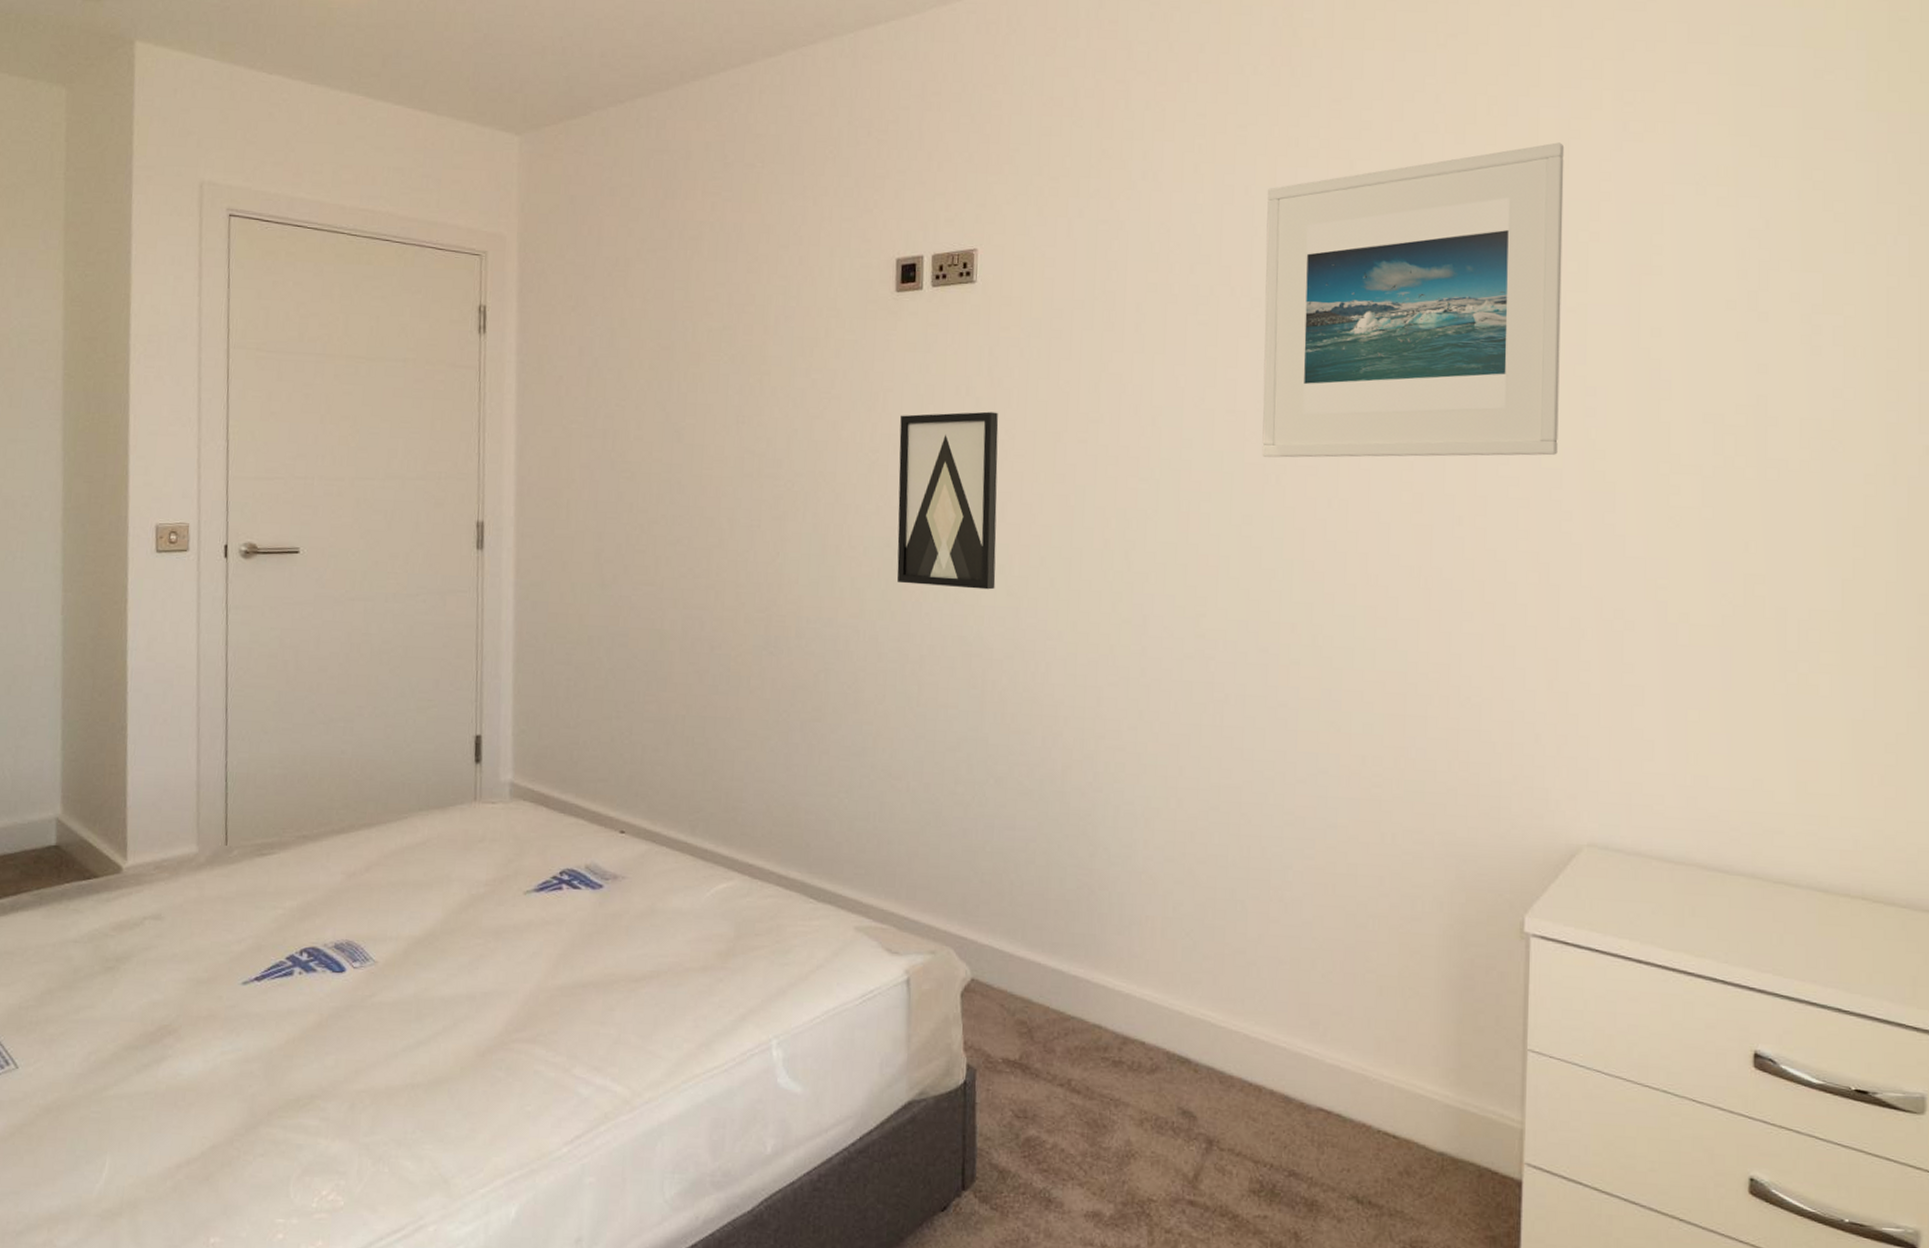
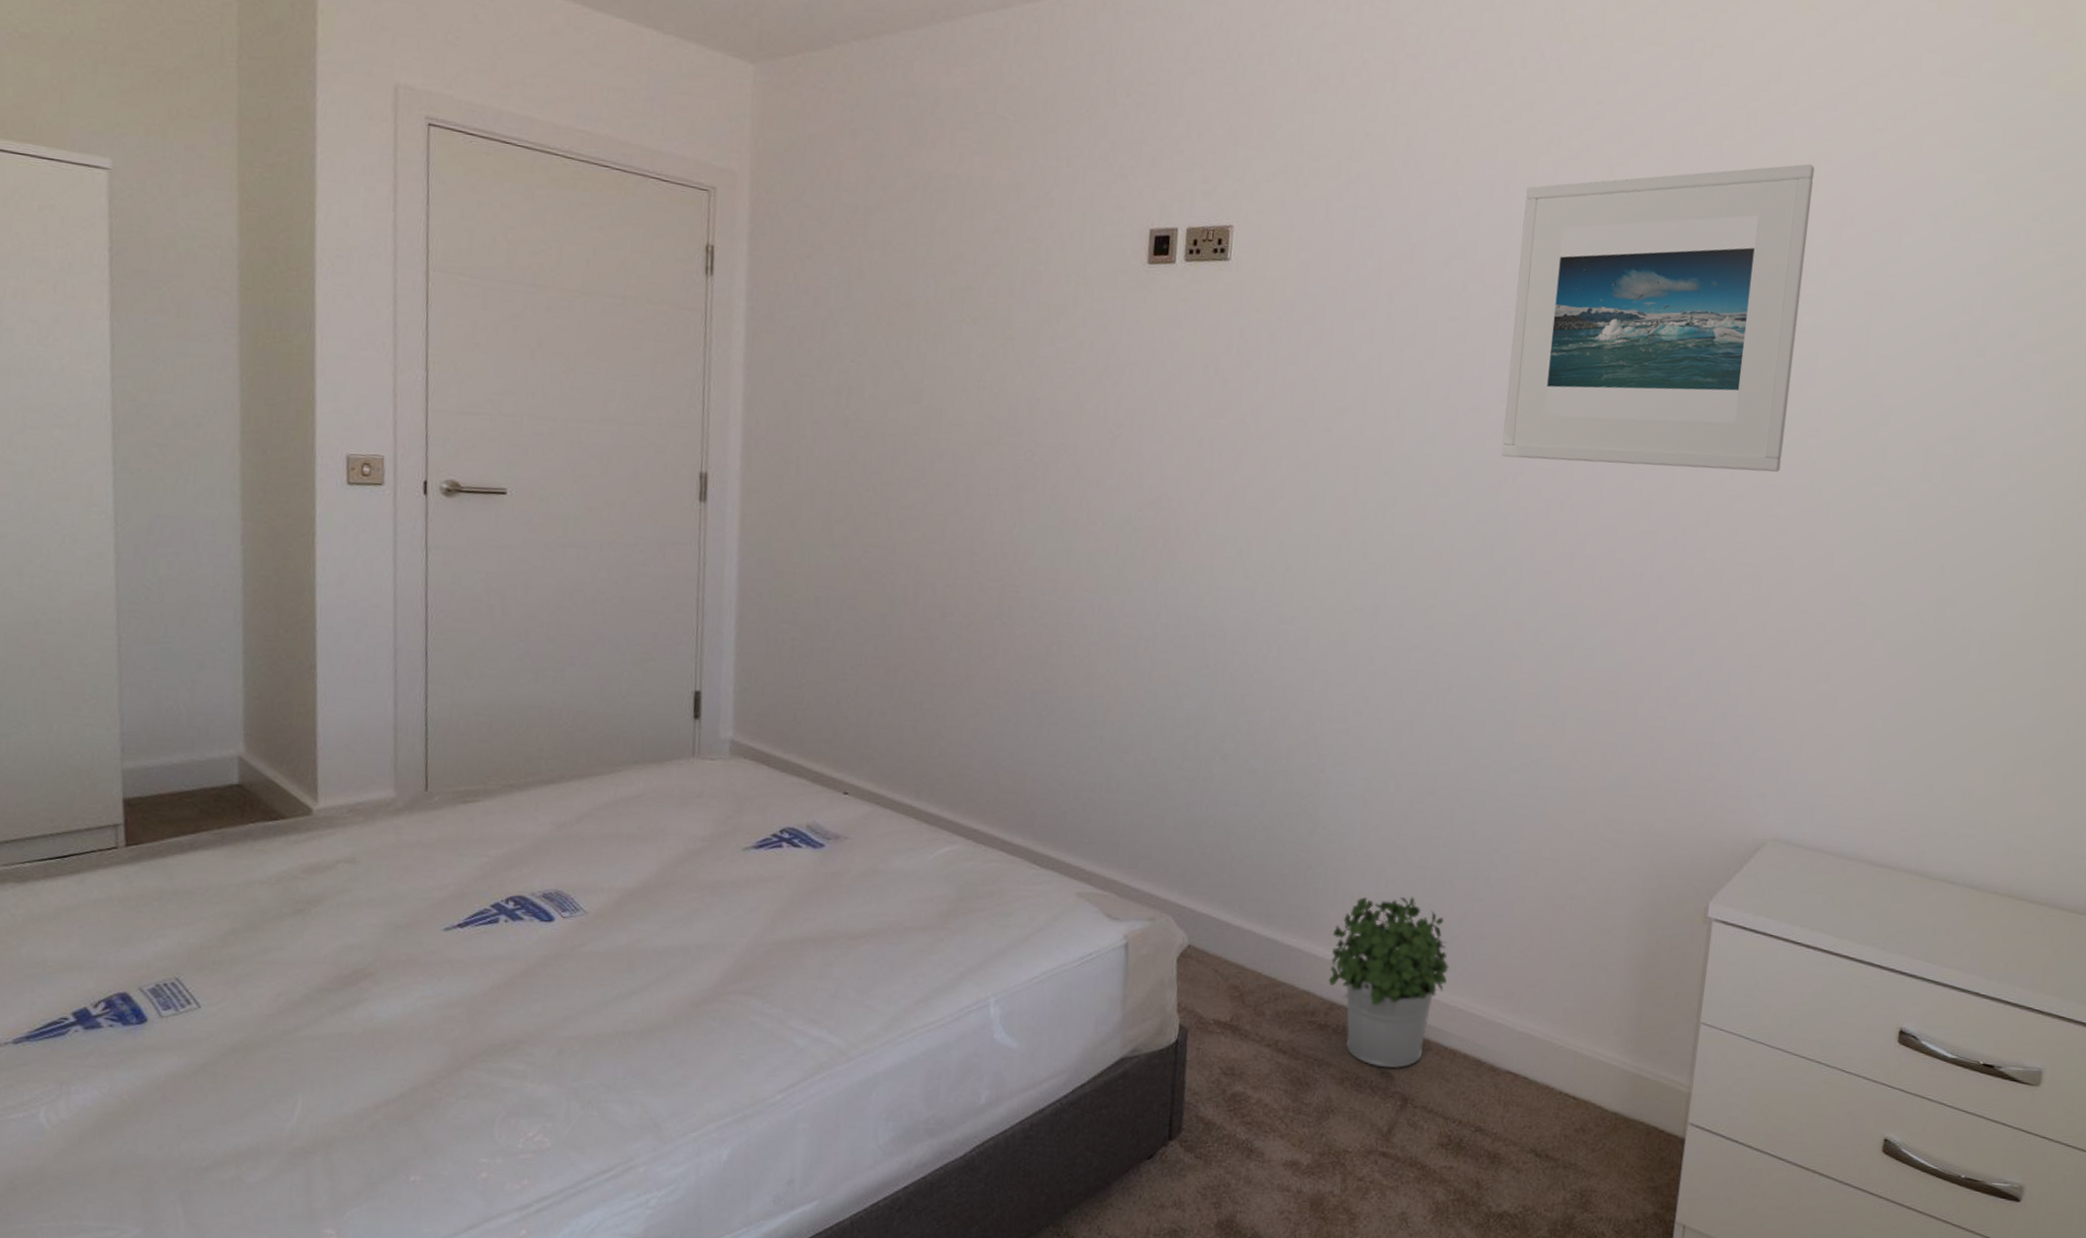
wall art: present [897,411,999,590] -> none [1134,391,1245,572]
potted plant: none [1119,920,1247,1108] -> present [1328,897,1449,1069]

